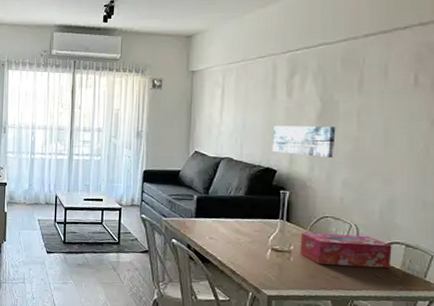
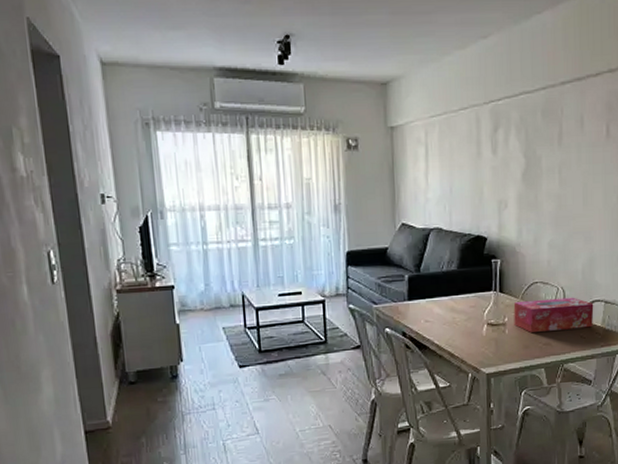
wall art: present [272,126,336,159] -> none [480,185,540,220]

